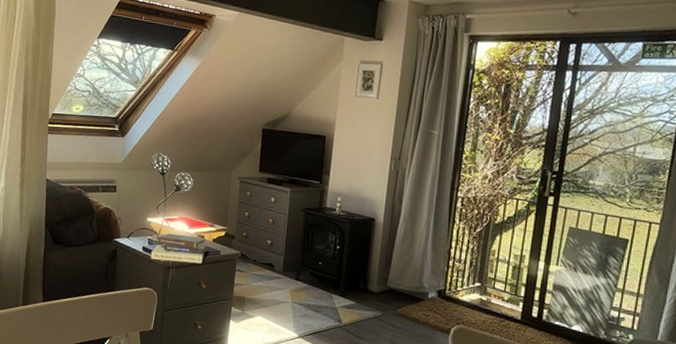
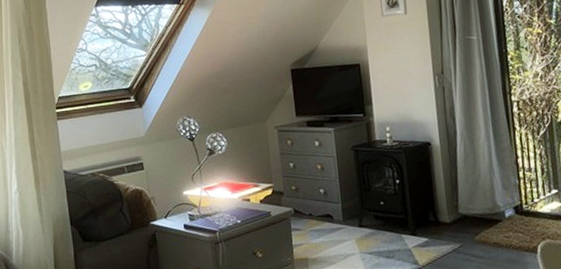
books: present [150,233,207,264] -> none [194,201,255,238]

